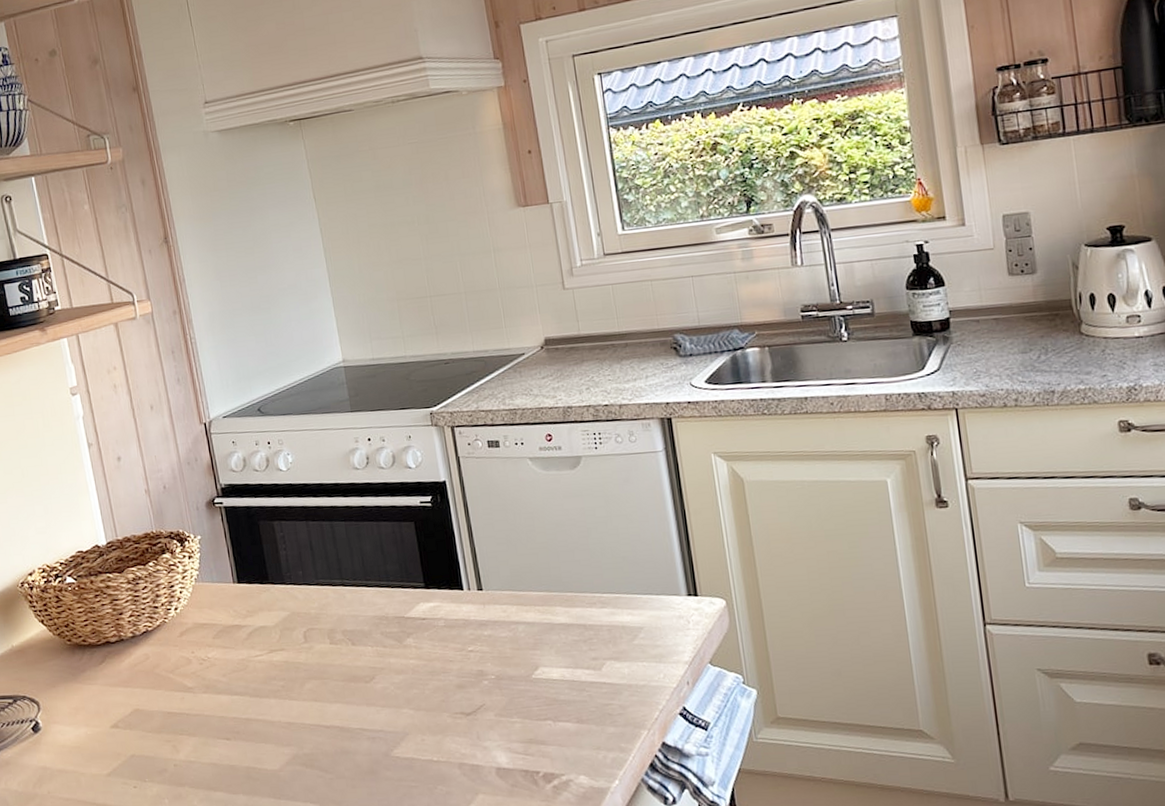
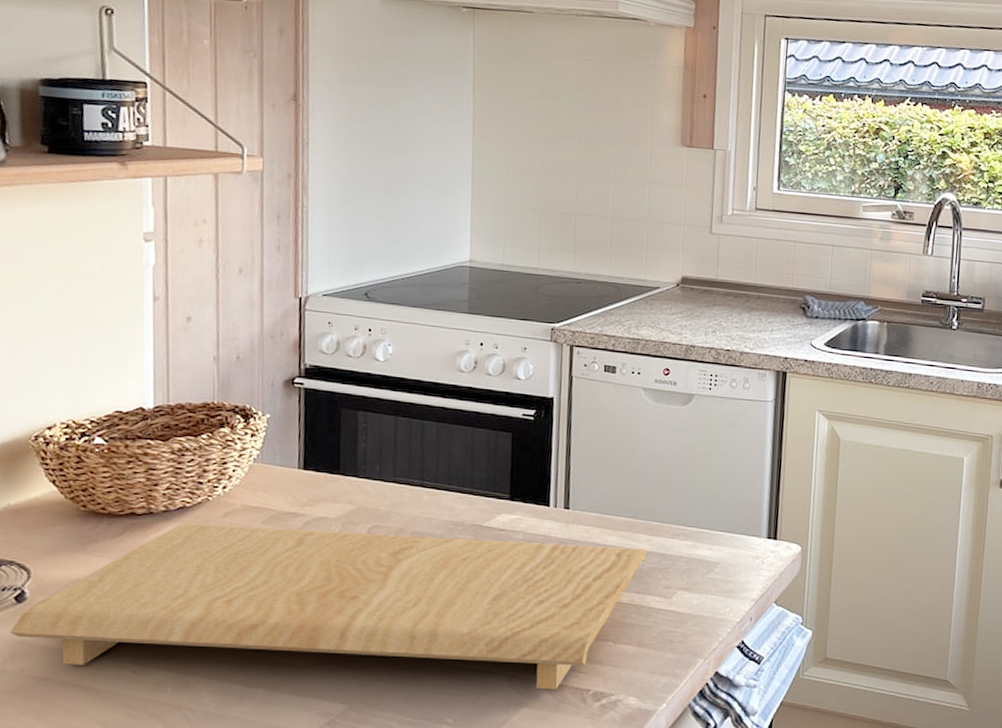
cutting board: none [34,622,567,785] -> present [10,523,646,690]

